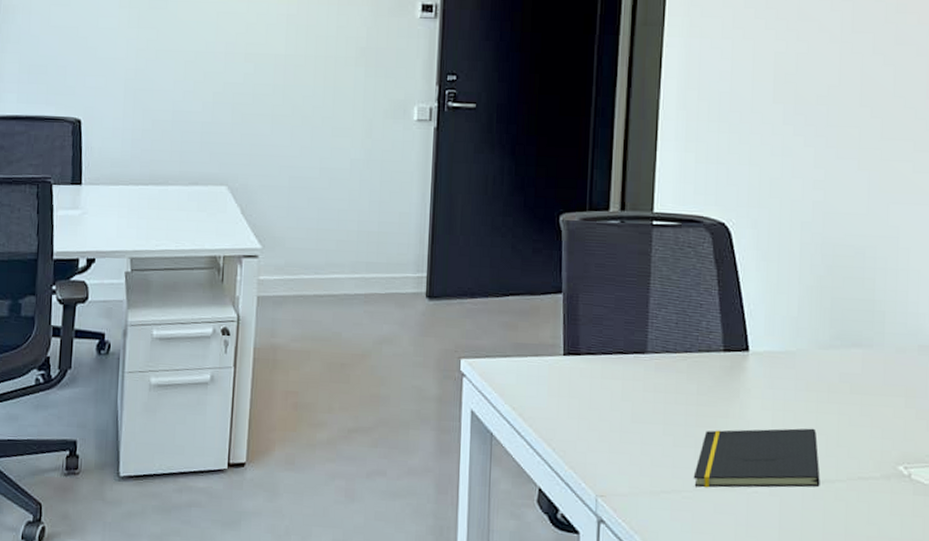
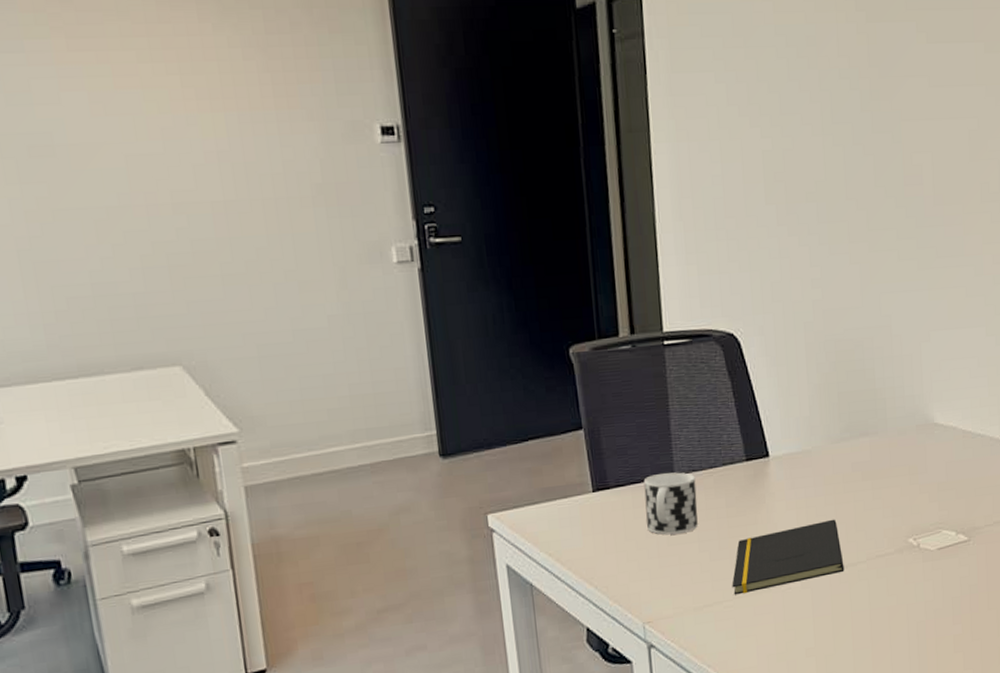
cup: none [613,349,668,413] -> present [643,472,698,535]

